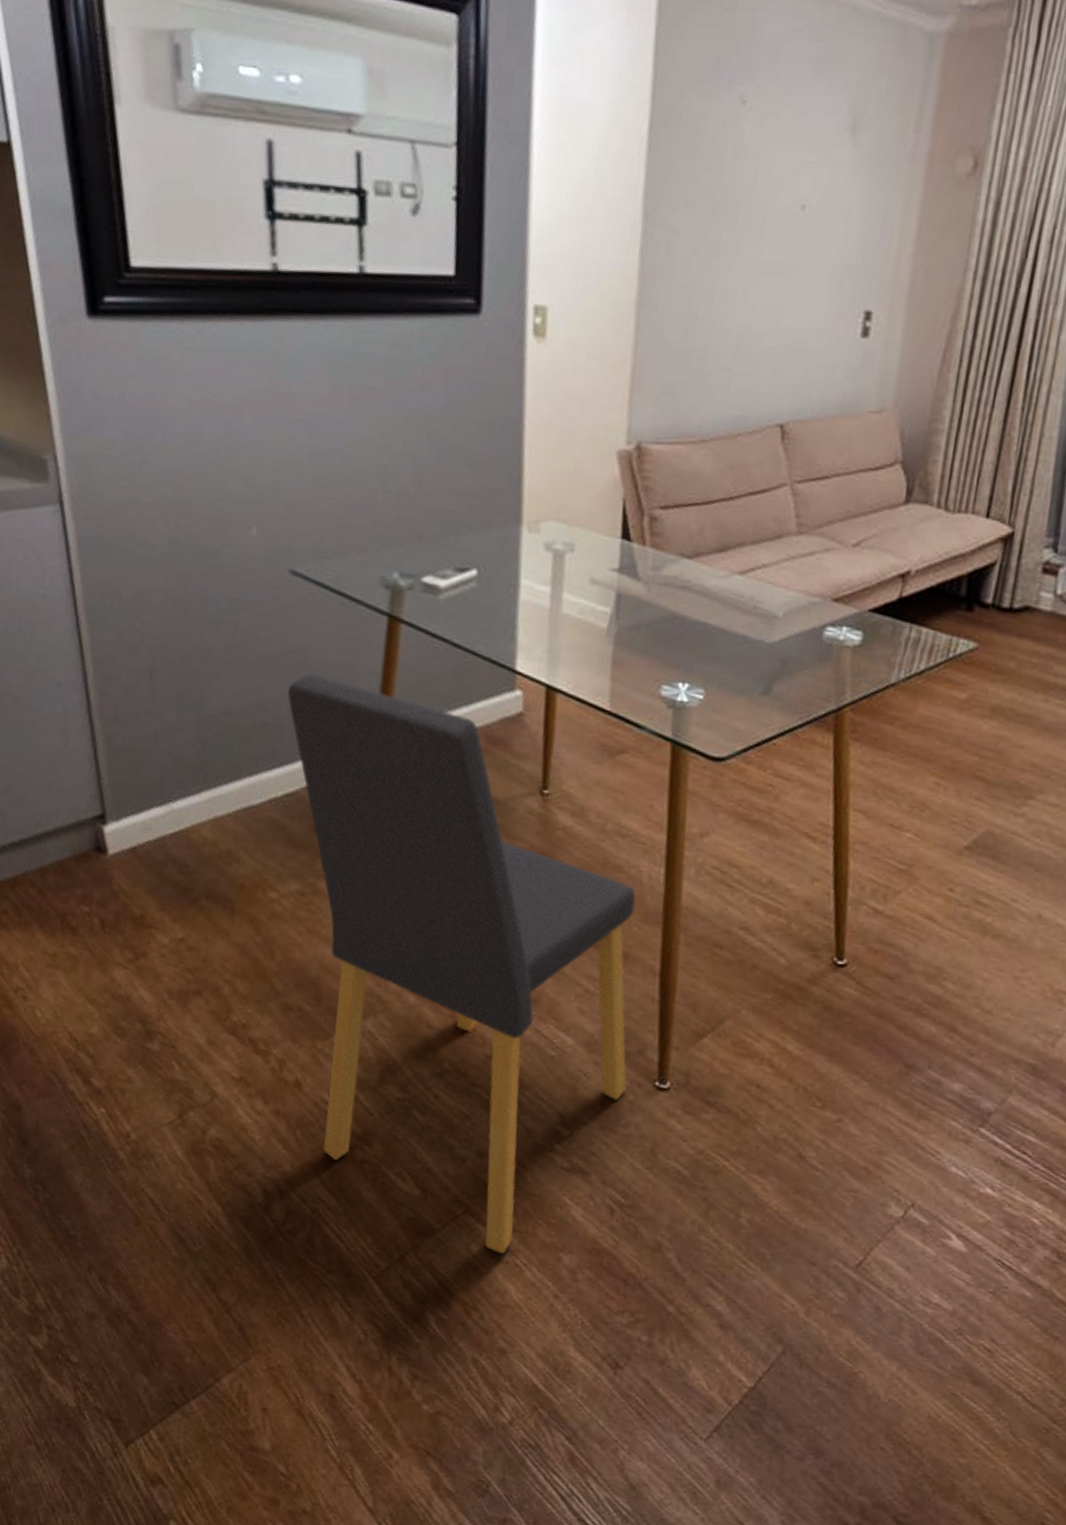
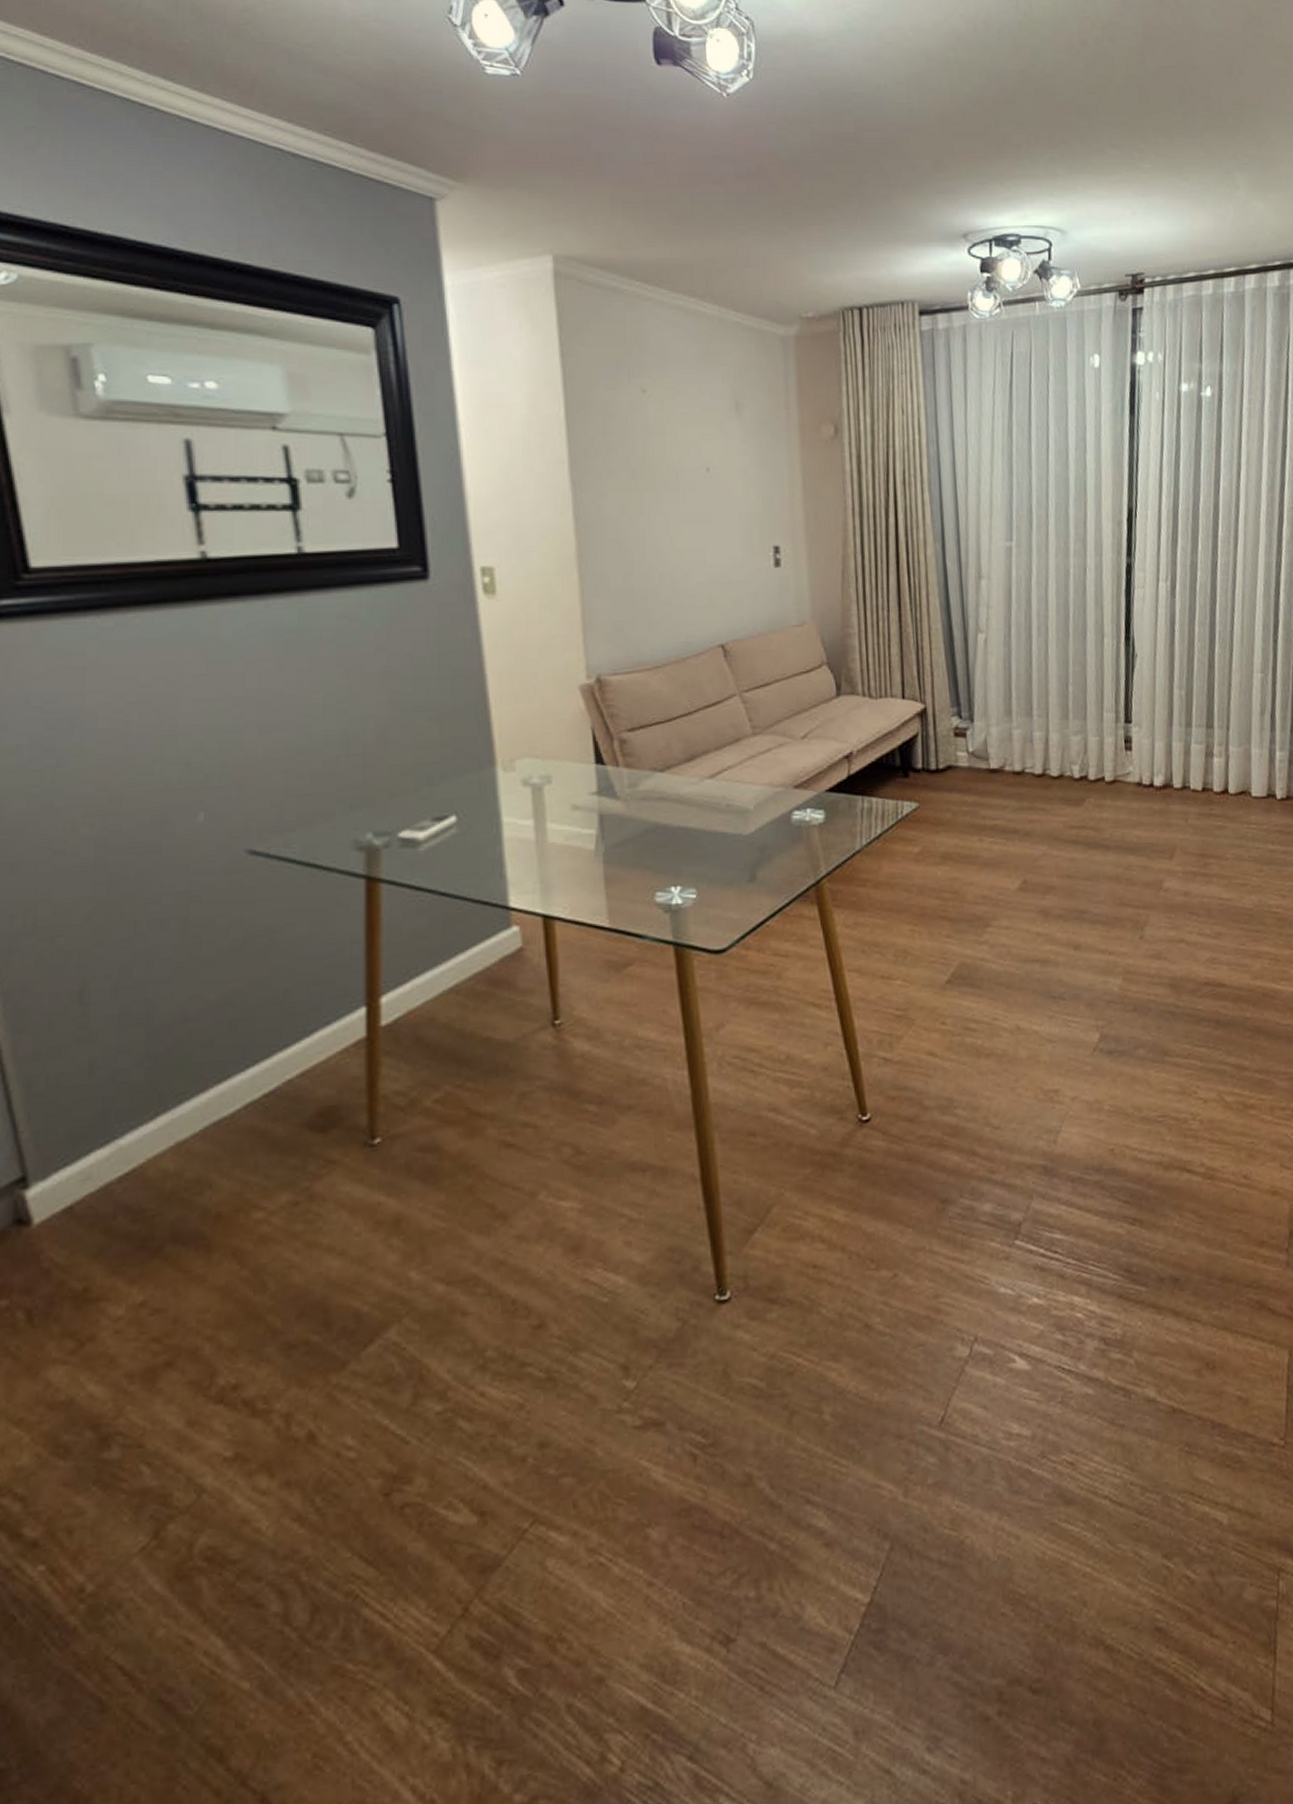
dining chair: present [288,673,636,1255] -> none [257,954,687,1559]

